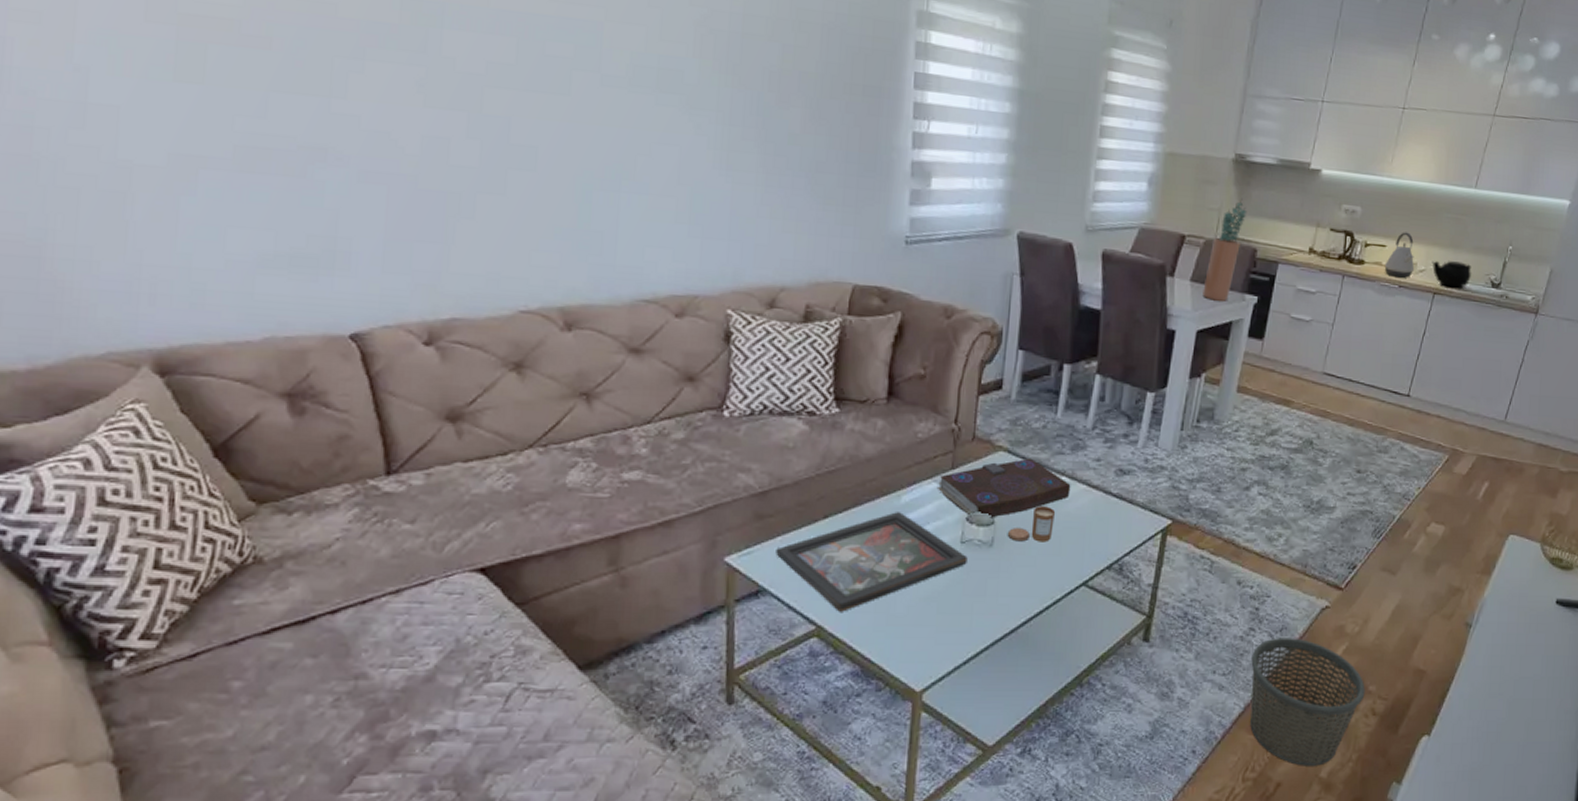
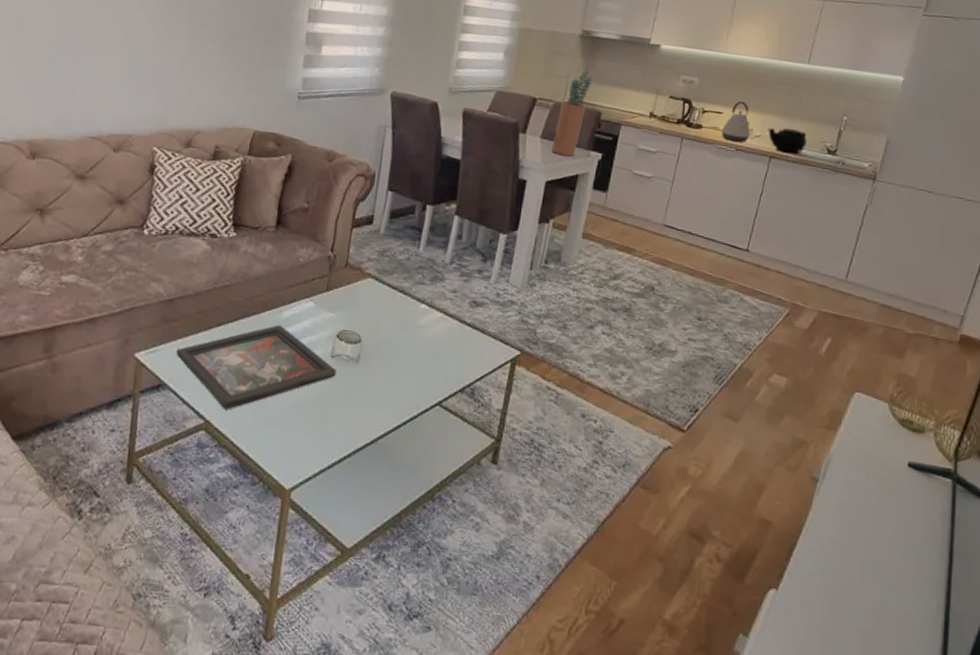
book: present [936,459,1071,518] -> none [313,286,430,337]
candle: present [1008,506,1056,542] -> none [373,329,416,363]
basket: present [1250,638,1365,766] -> none [593,472,709,607]

